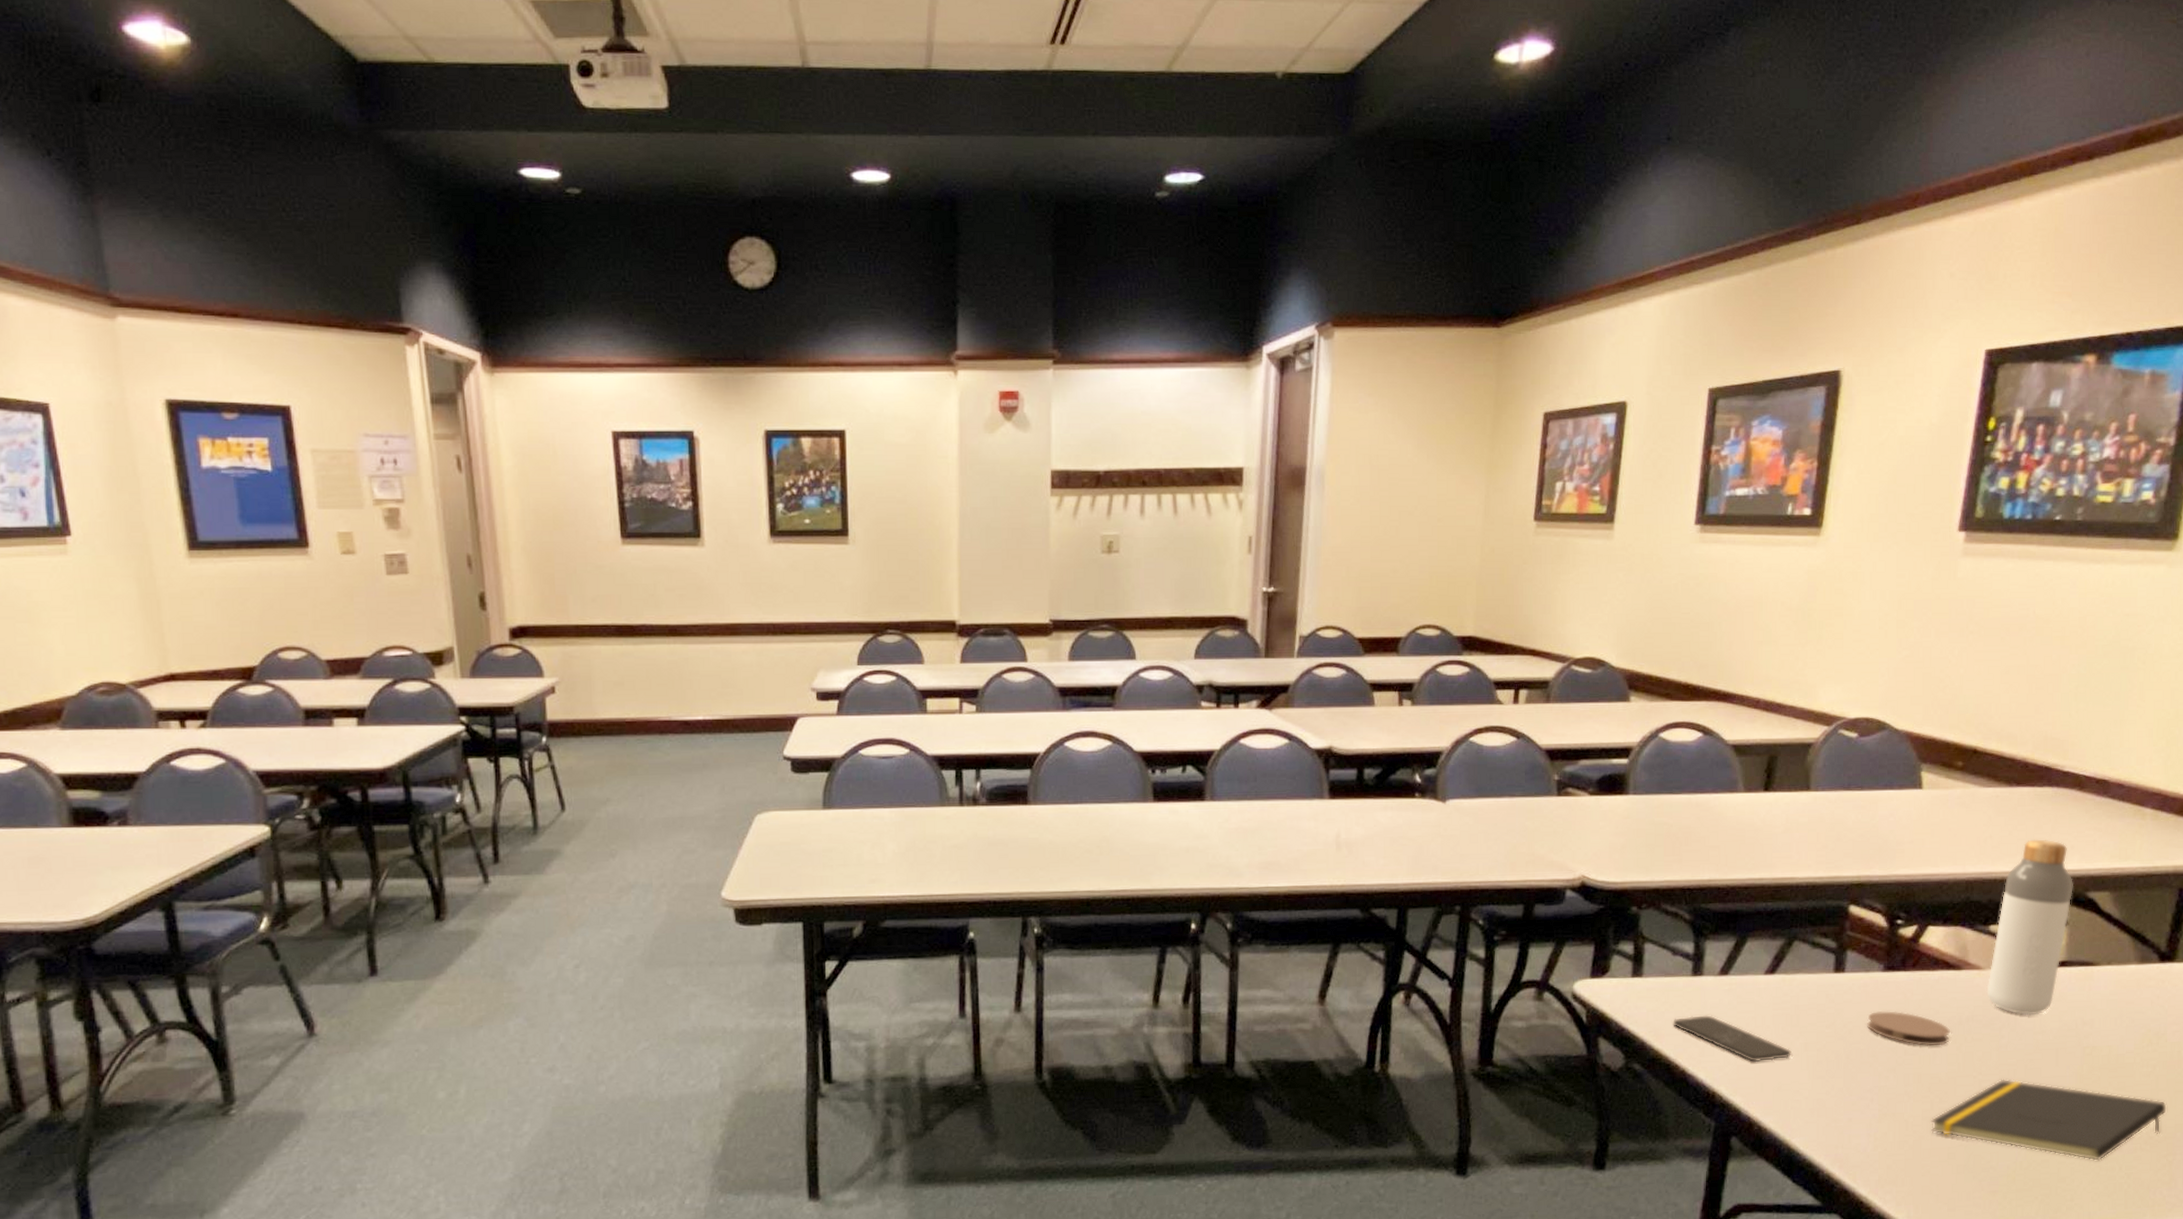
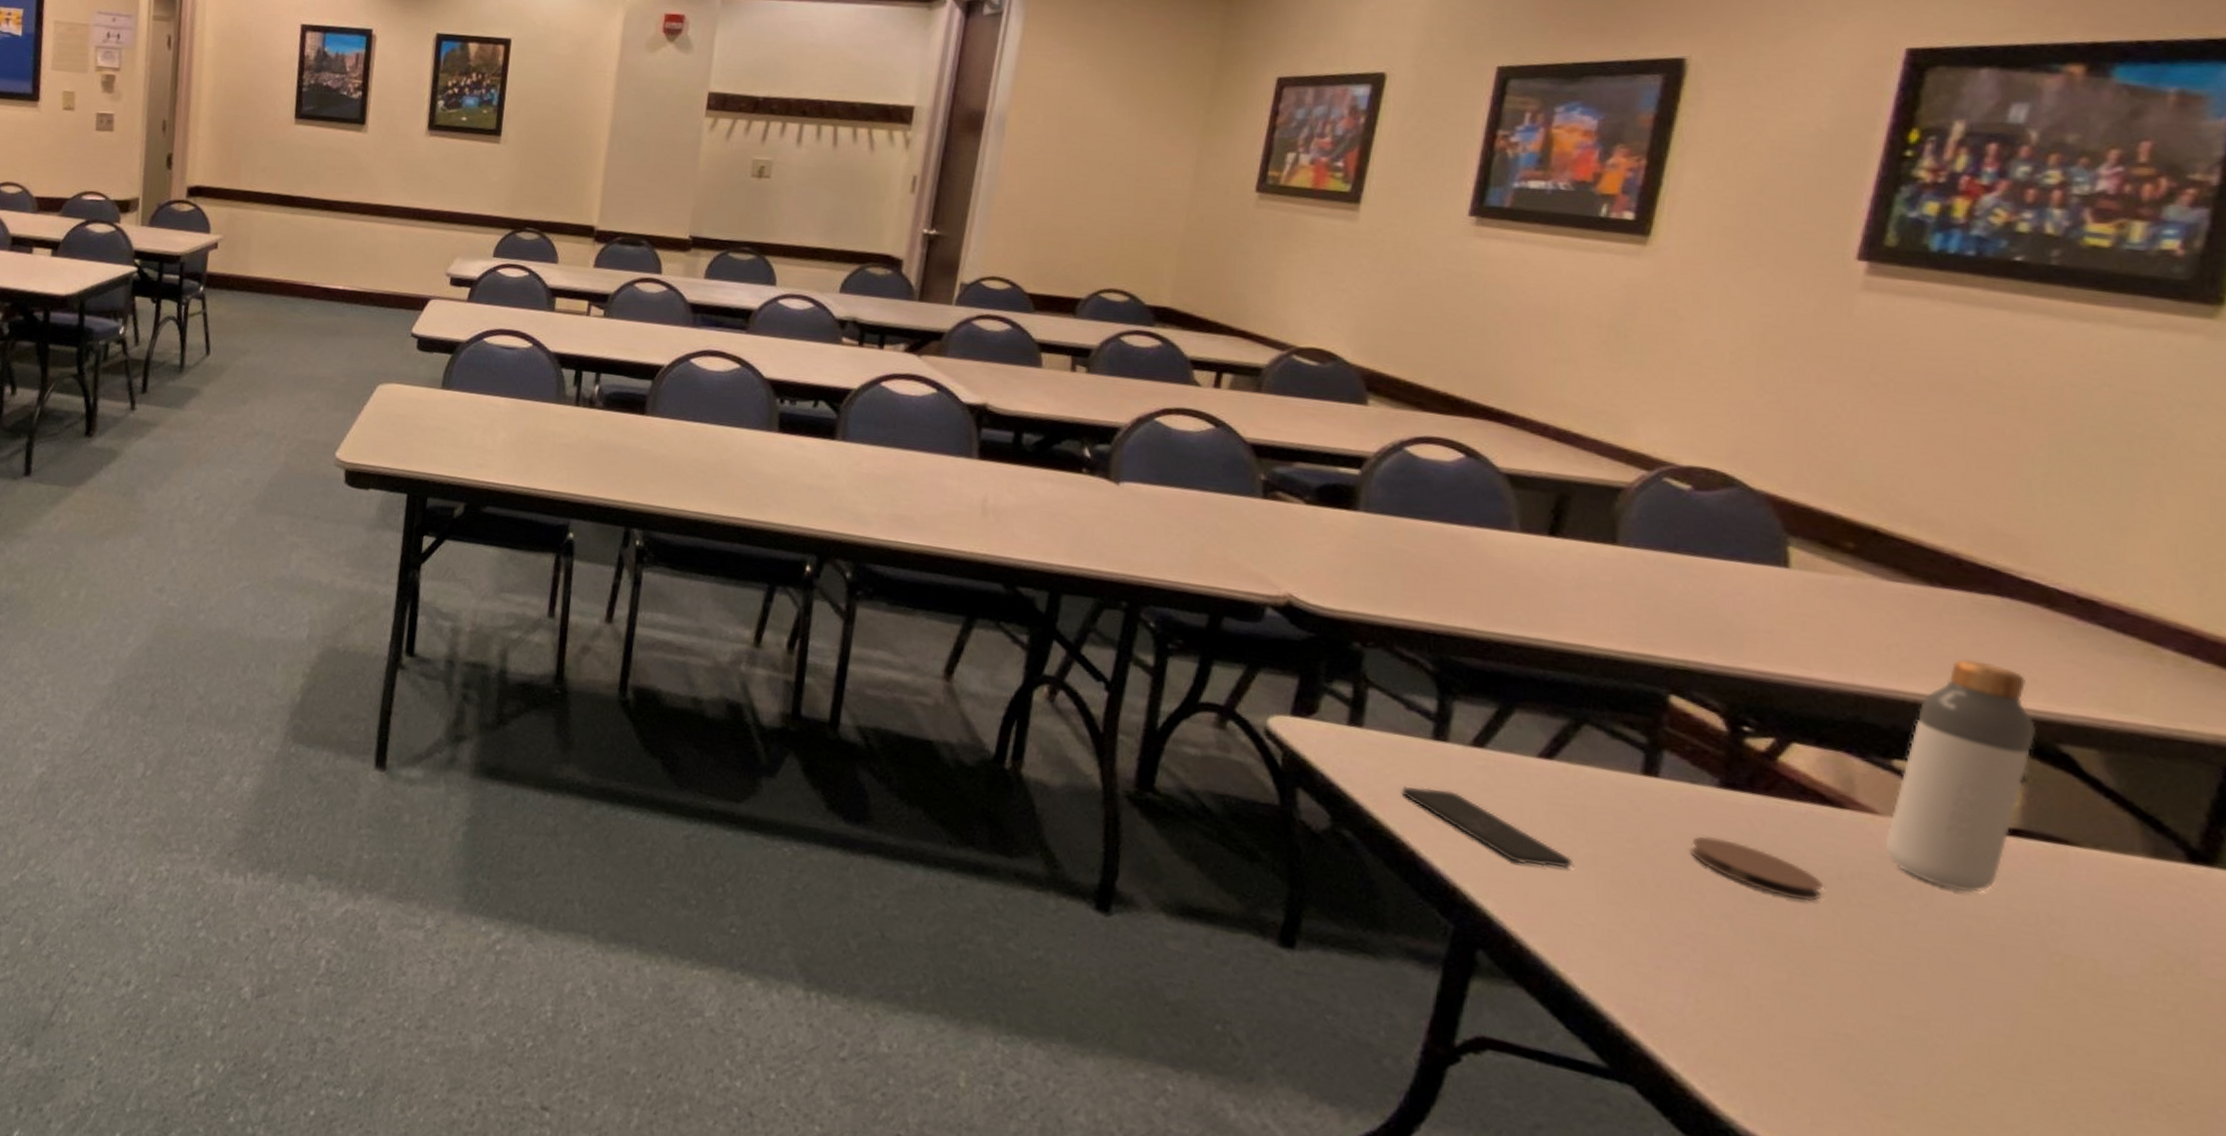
notepad: present [1931,1078,2168,1162] -> none [1787,966,2201,1118]

